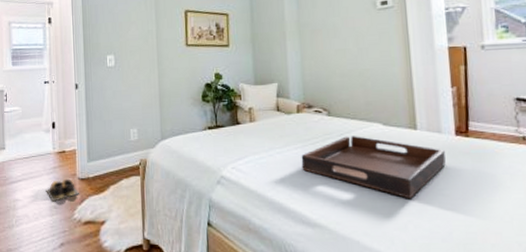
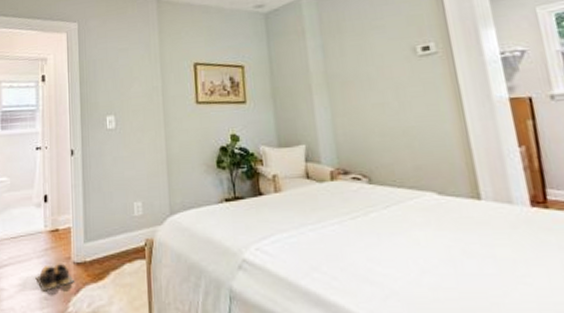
serving tray: present [301,136,446,199] -> none [339,208,523,289]

